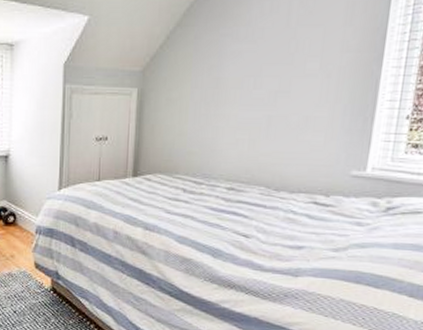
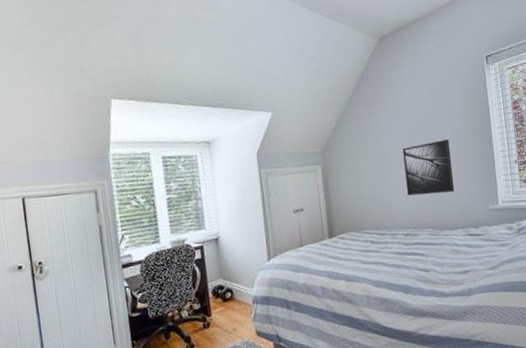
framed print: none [240,75,315,146] -> present [403,139,455,196]

